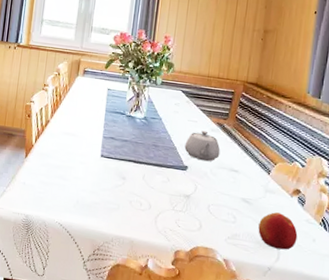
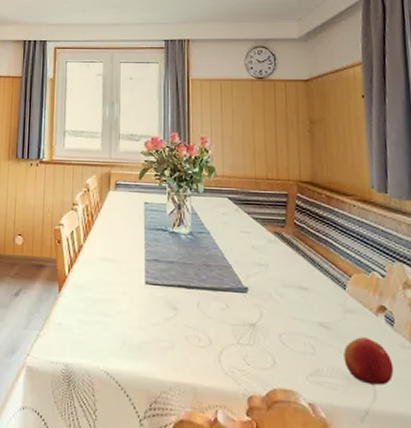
teapot: present [184,130,221,162] -> none [240,242,283,280]

